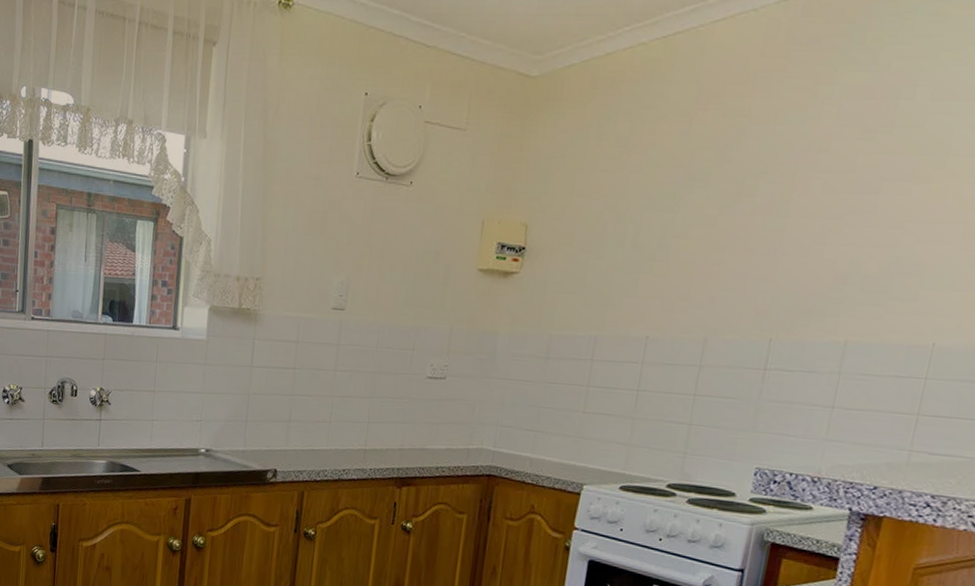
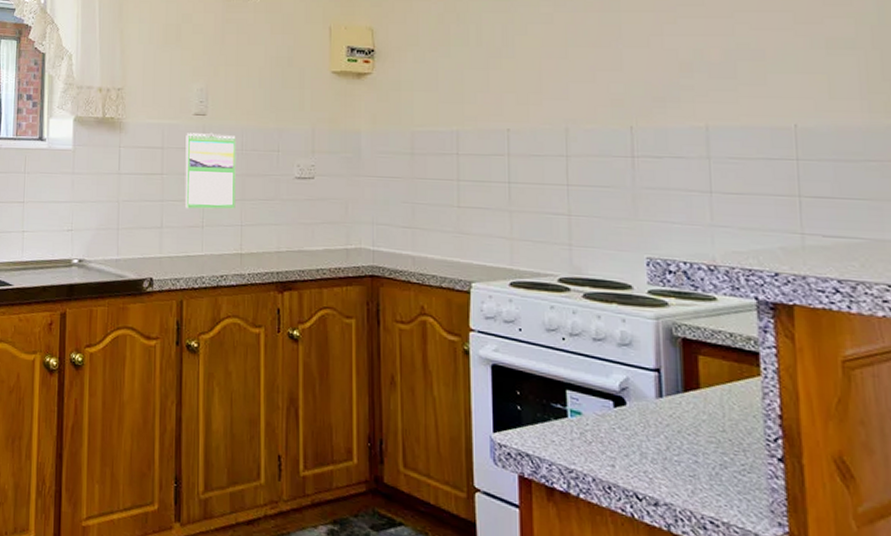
calendar: none [315,327,373,406] -> present [185,132,236,209]

